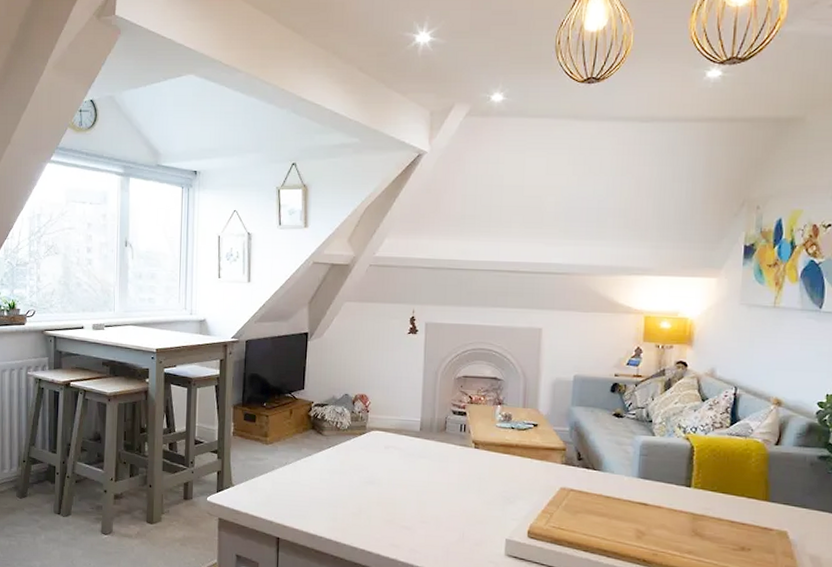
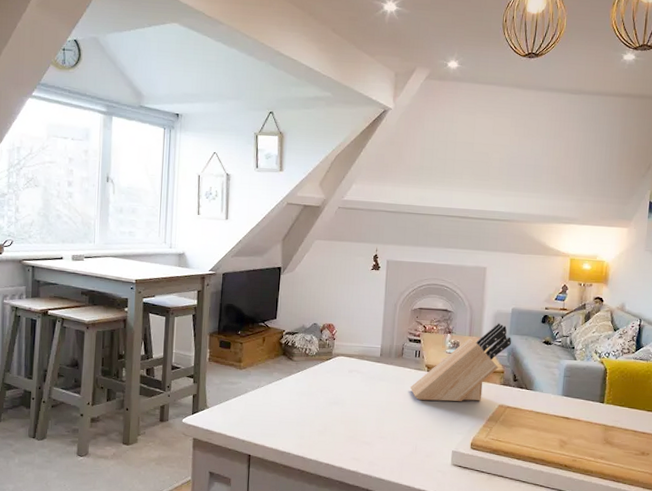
knife block: none [454,392,574,483] -> present [410,323,511,402]

